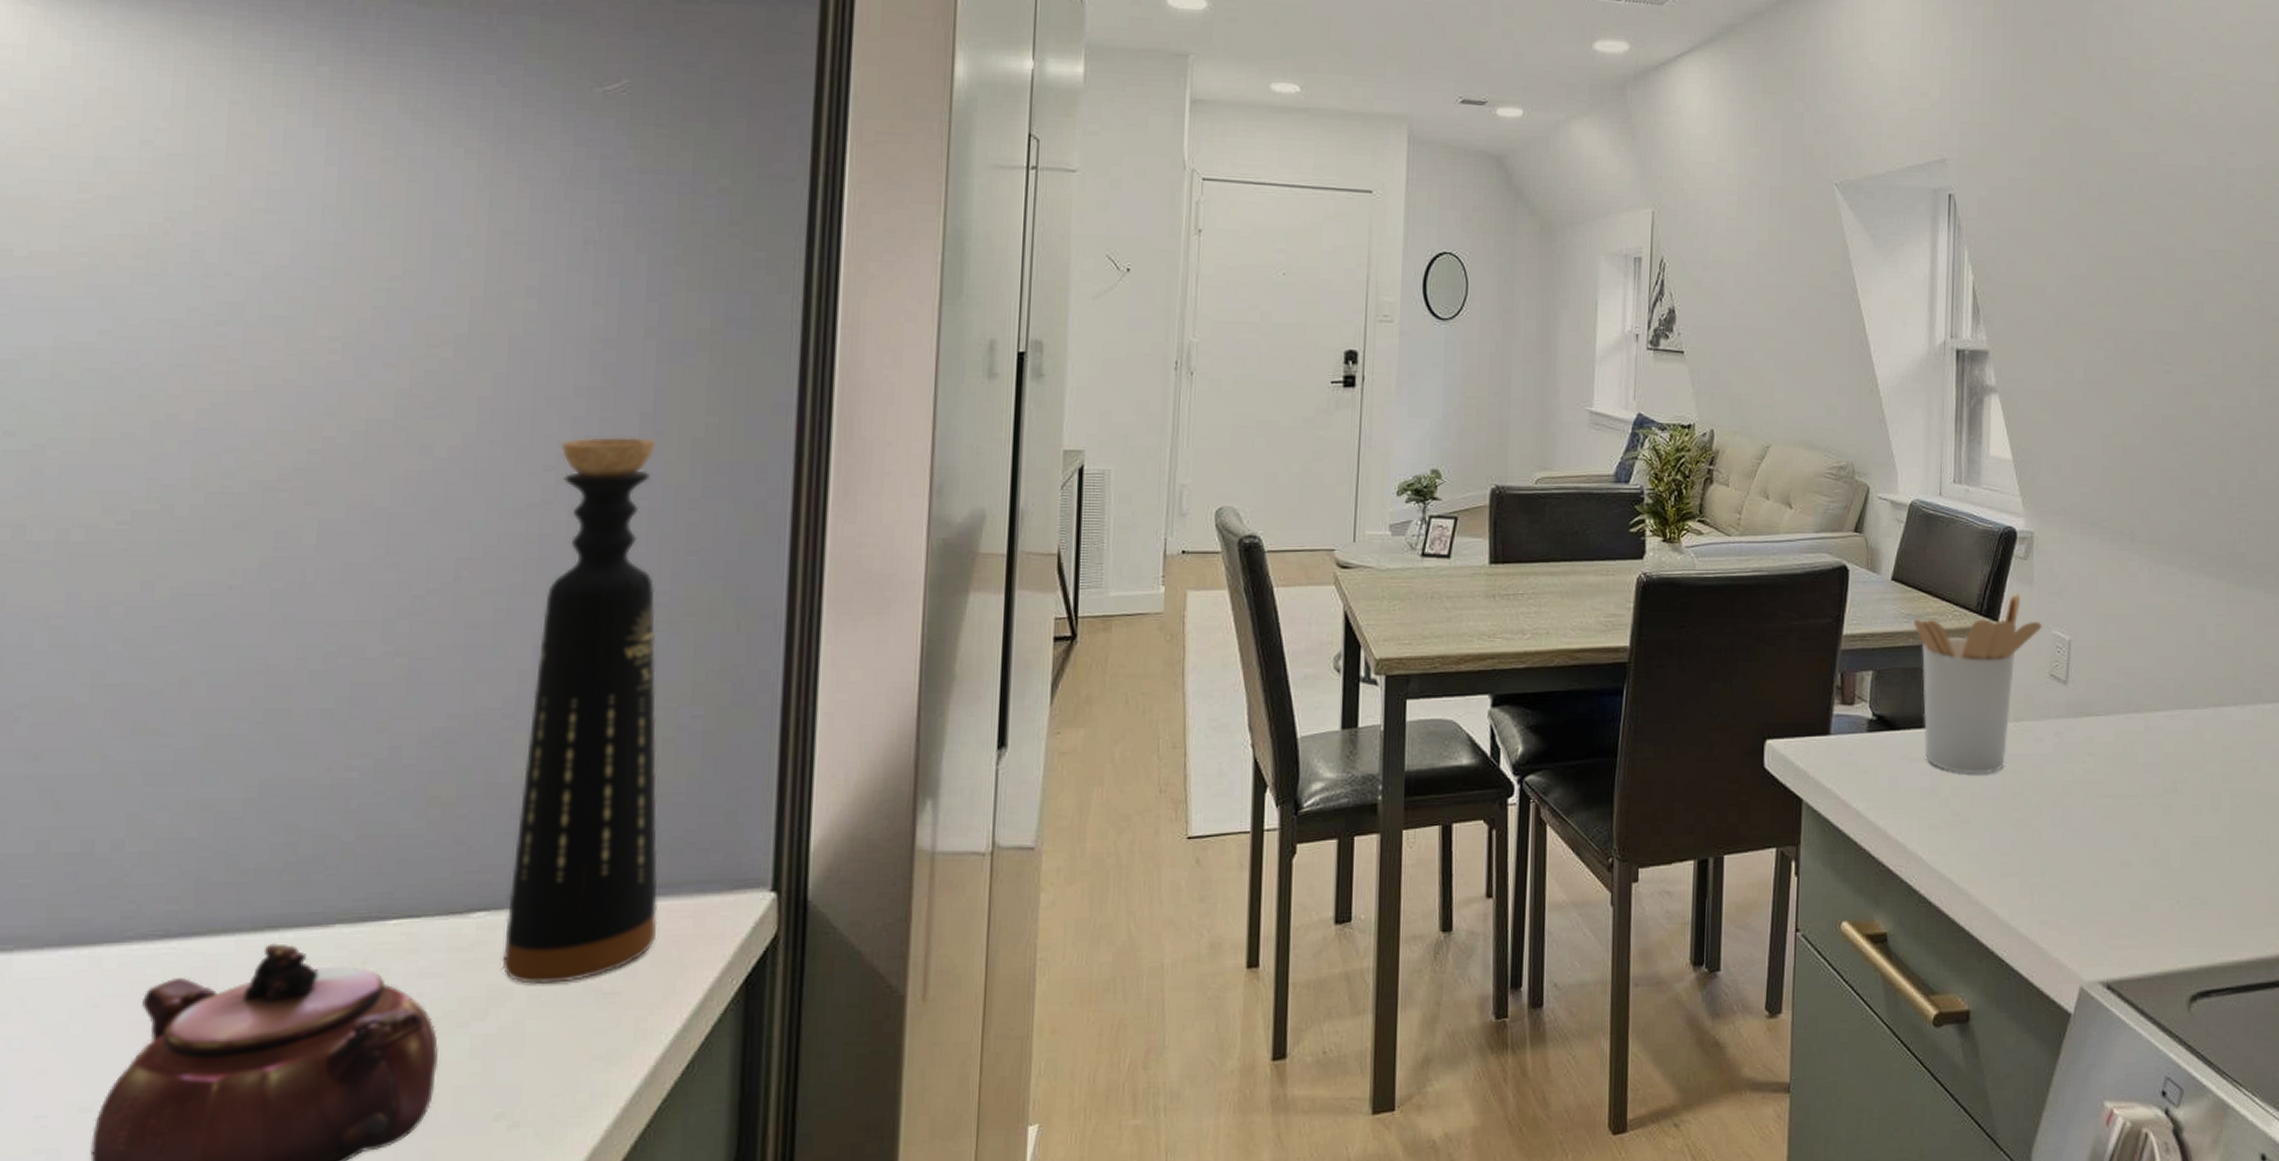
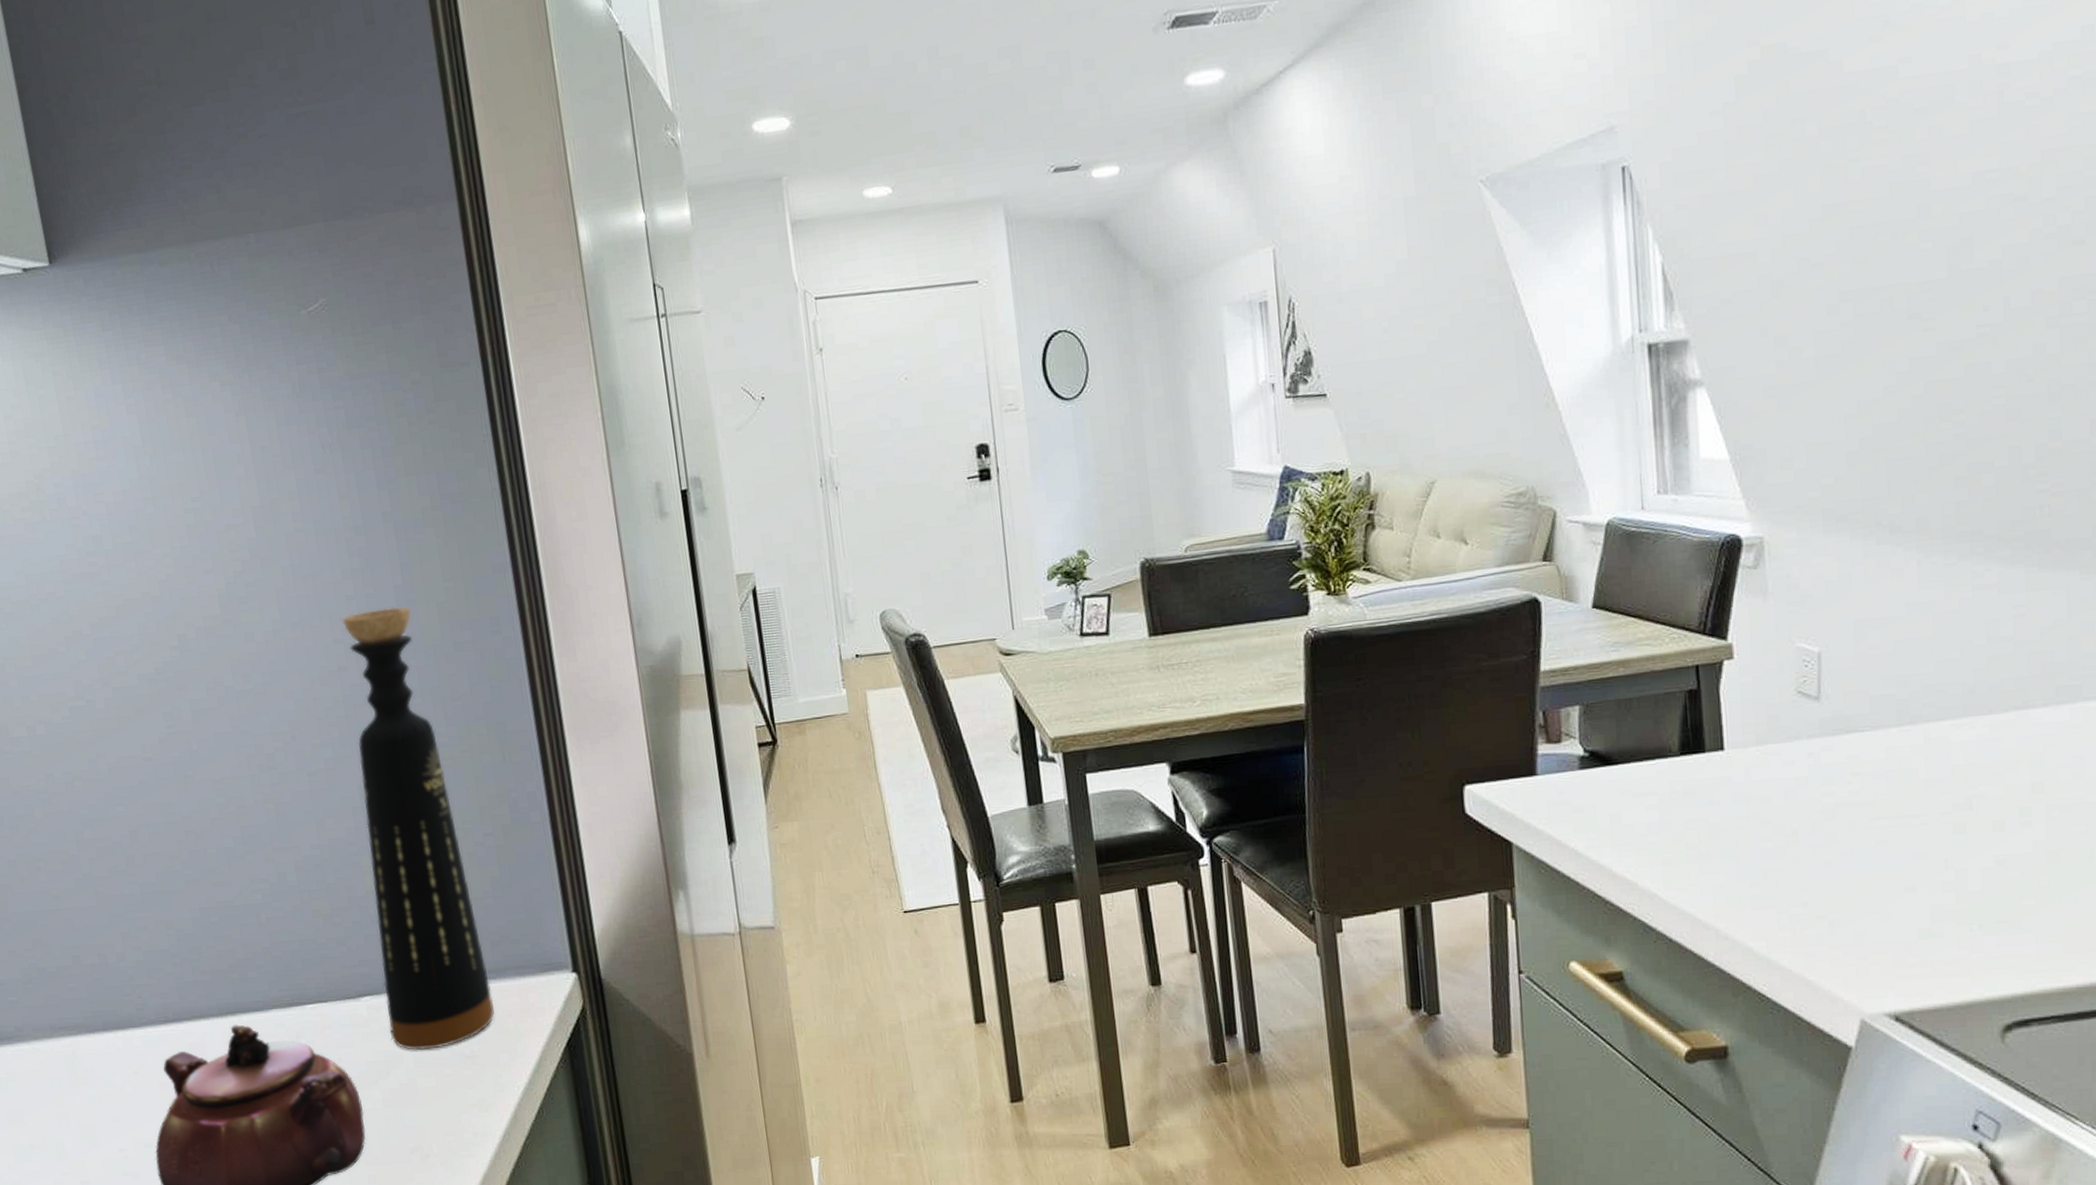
utensil holder: present [1914,594,2043,774] -> none [1623,607,1784,806]

